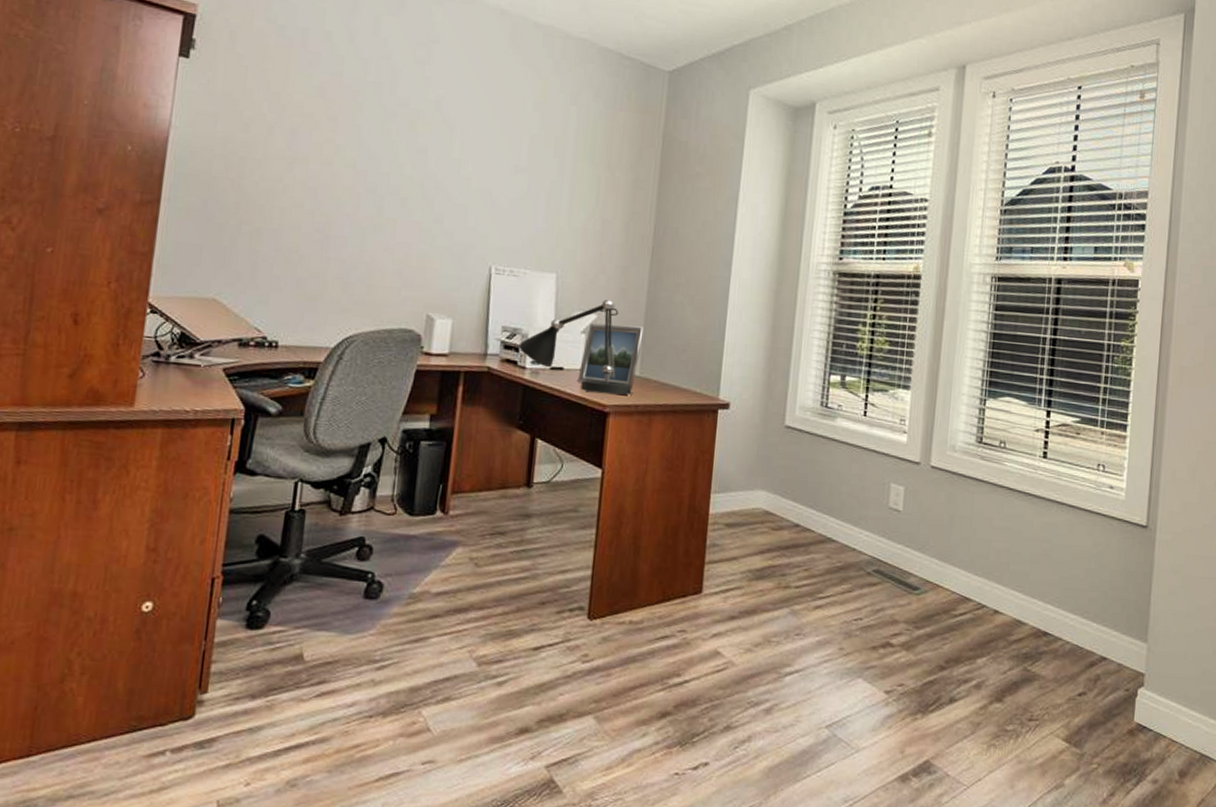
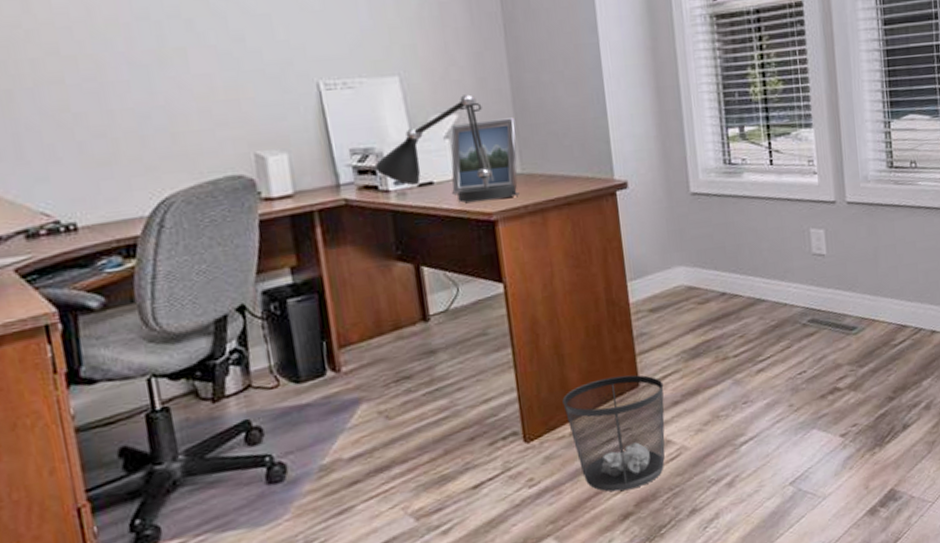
waste bin: none [629,577,725,690] -> present [562,374,665,492]

